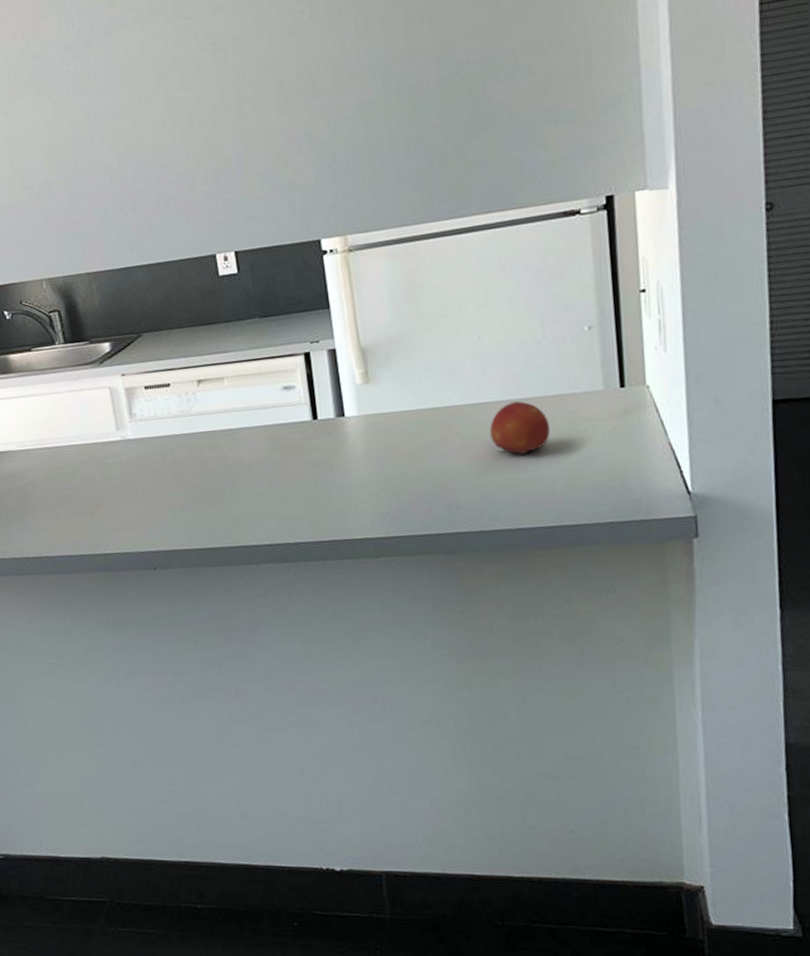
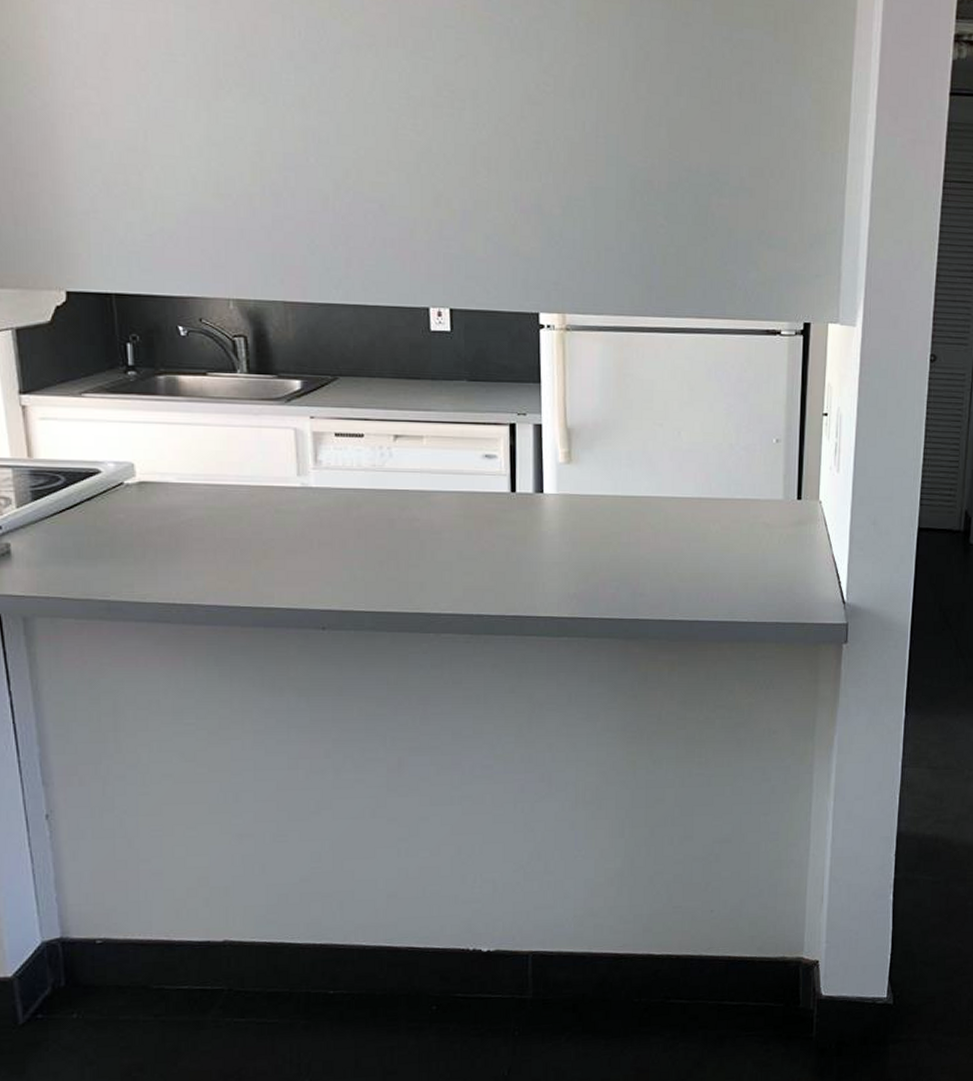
fruit: present [490,401,550,454] -> none [679,500,733,550]

